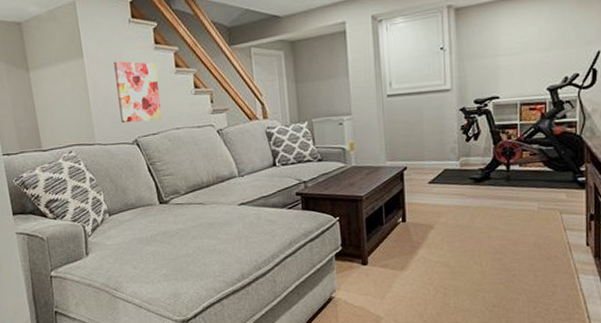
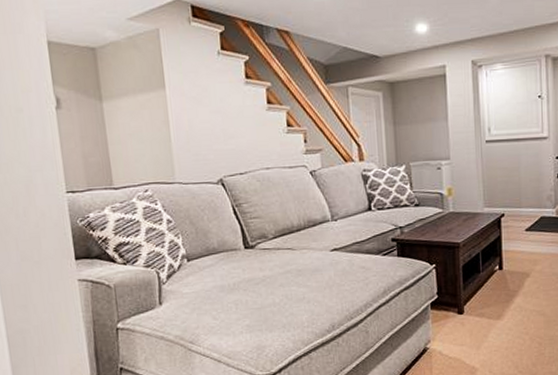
wall art: present [113,61,162,124] -> none [199,94,251,161]

